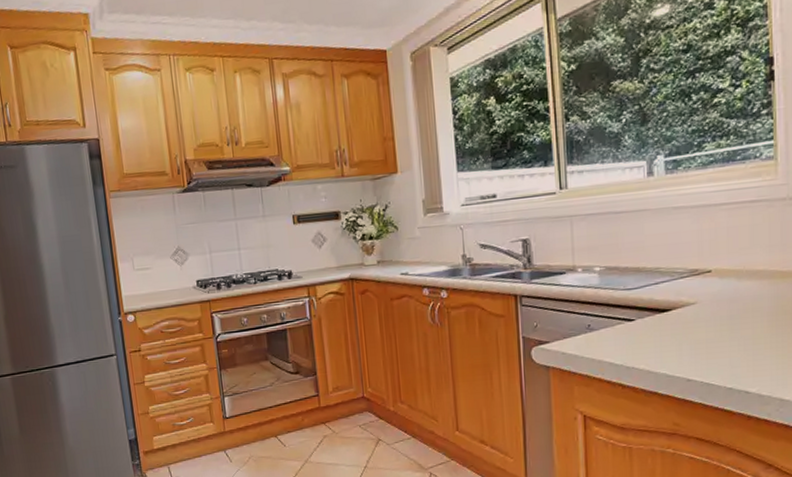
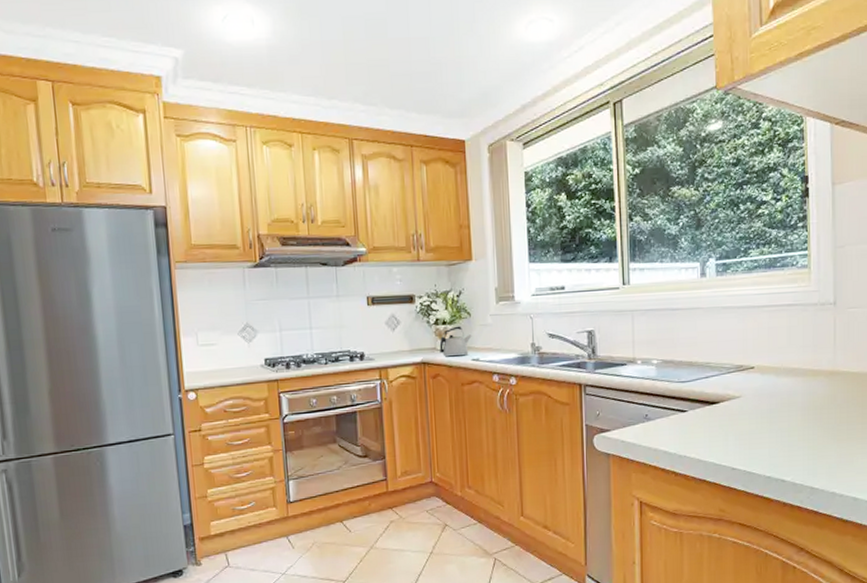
kettle: none [367,240,400,273] -> present [439,326,472,357]

